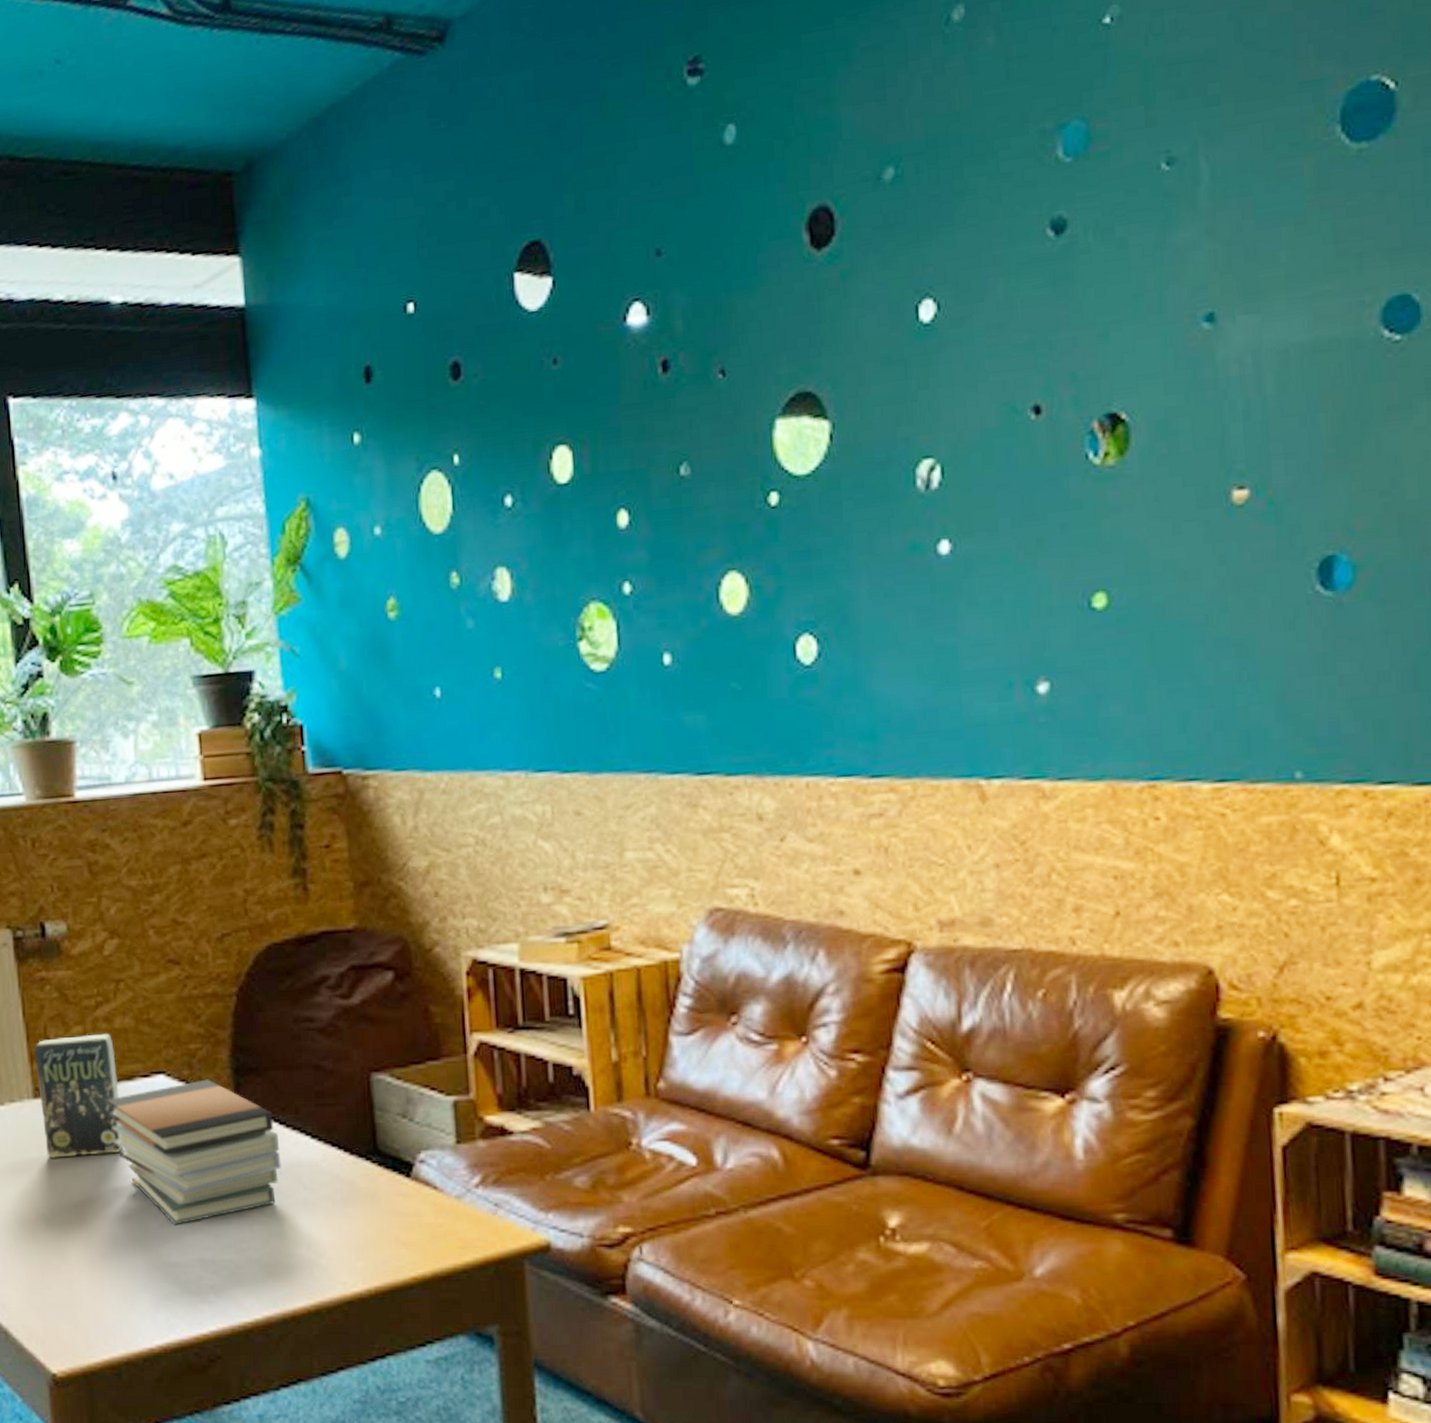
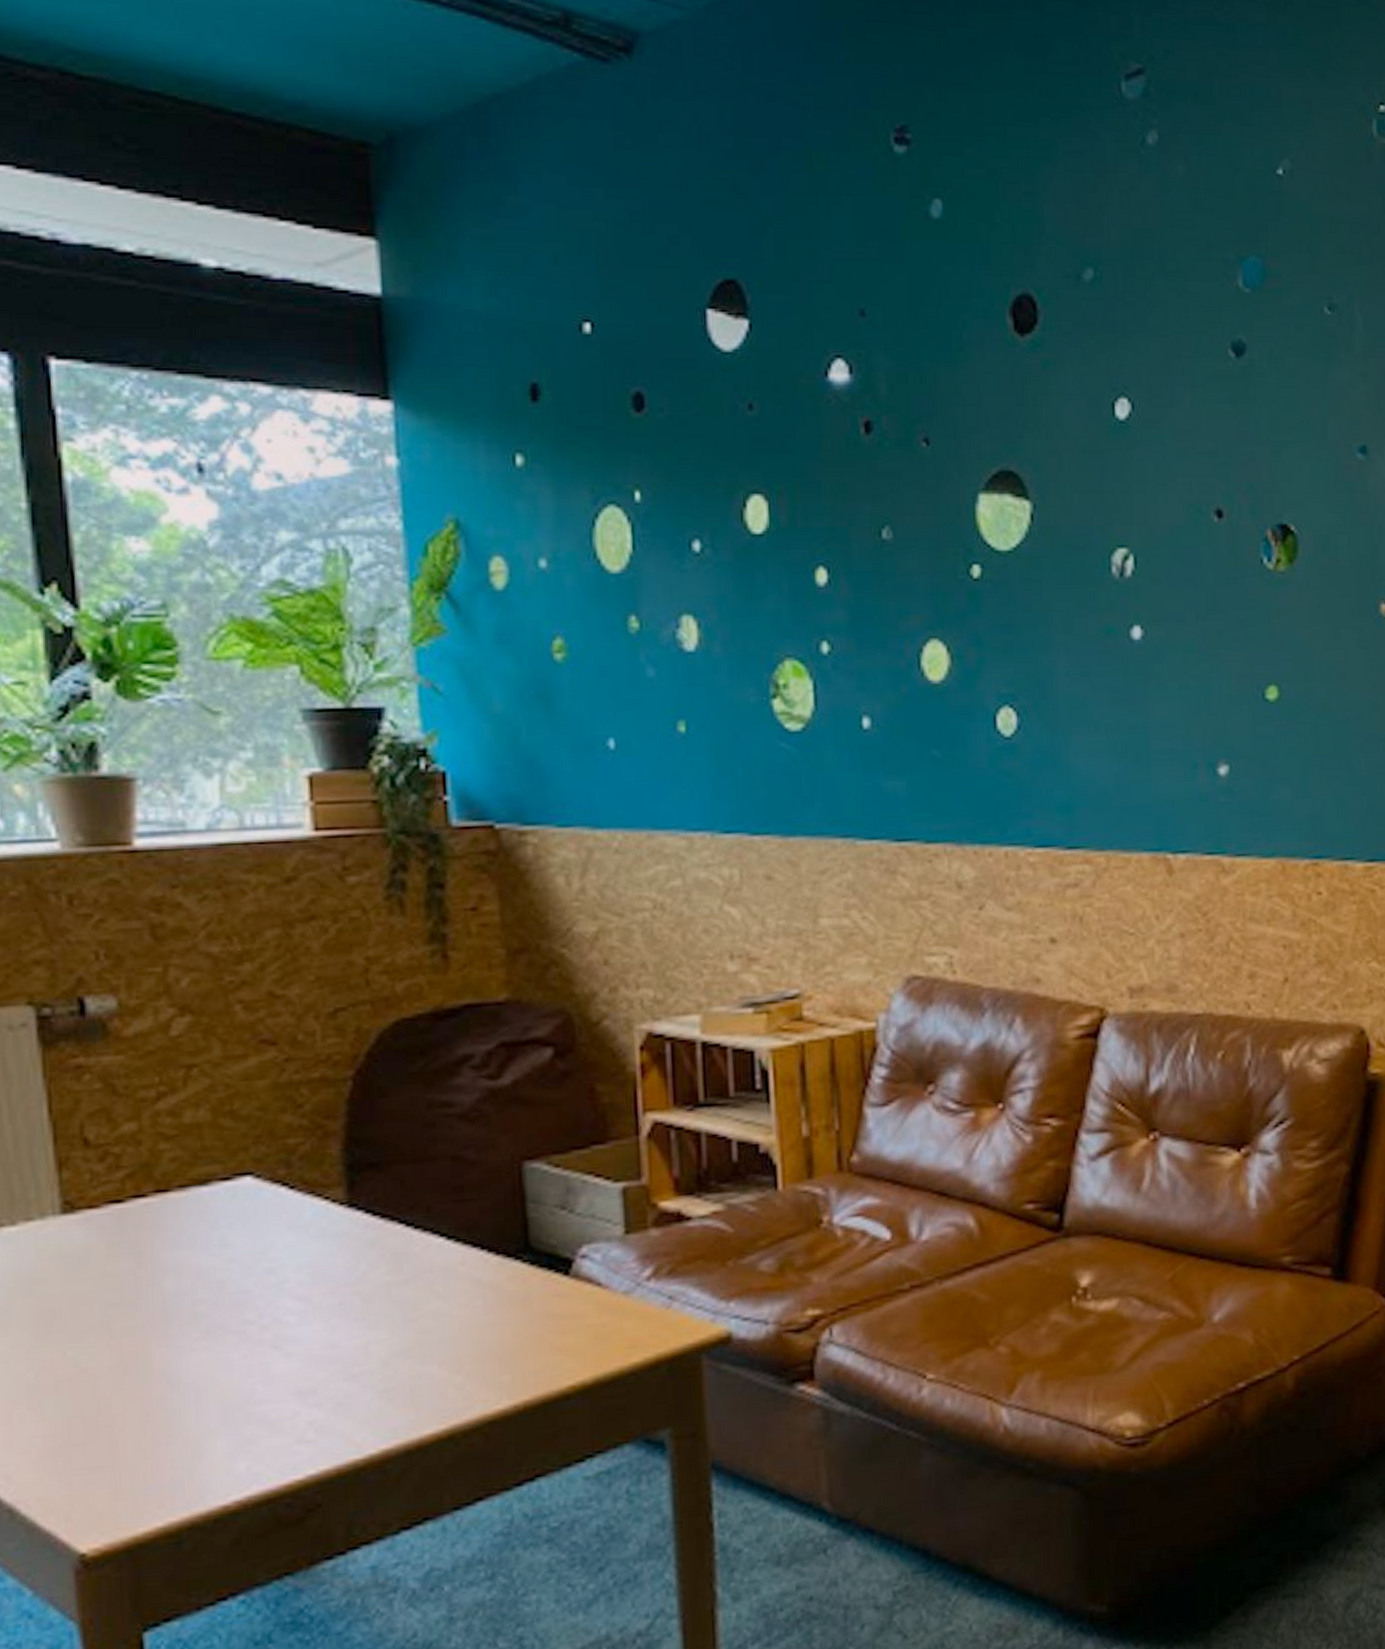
book: present [34,1033,122,1158] -> none [64,1129,191,1287]
book stack: present [106,1079,282,1225] -> none [169,1178,409,1355]

